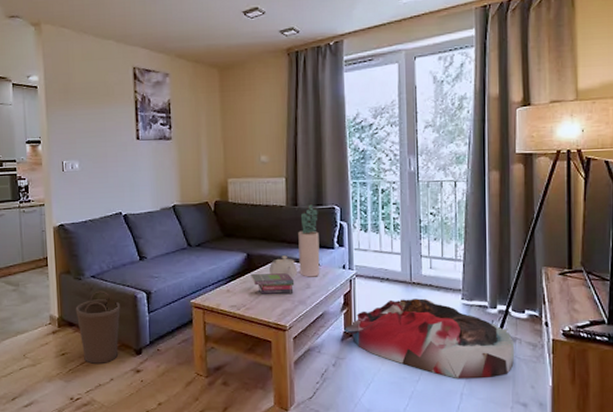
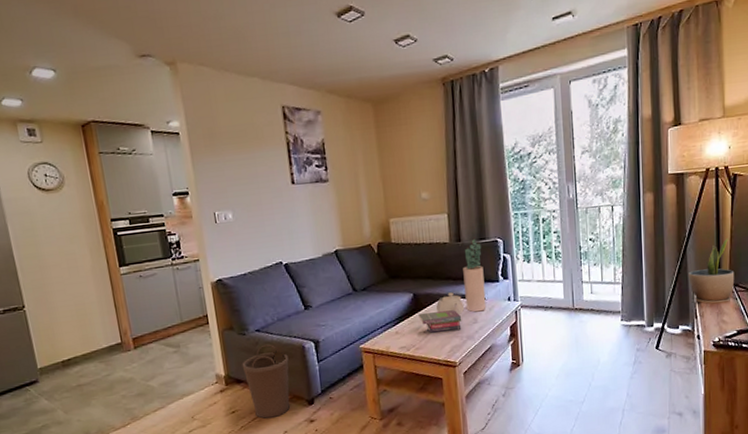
dog bed: present [344,298,515,379] -> none [512,323,671,397]
potted plant: none [536,222,588,292] -> present [688,237,735,305]

